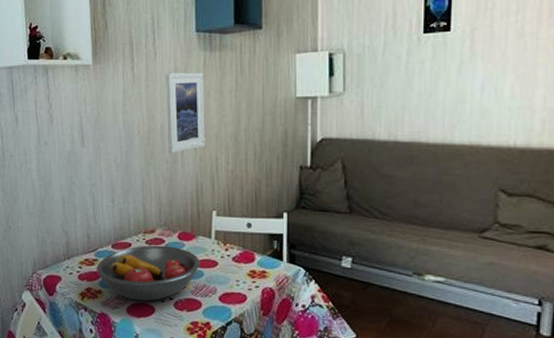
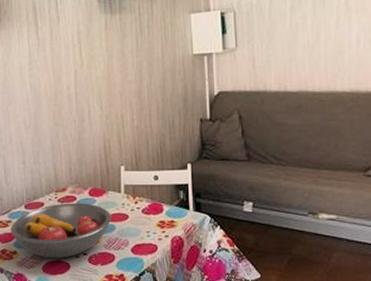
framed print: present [166,72,205,154] -> none [69,34,111,113]

